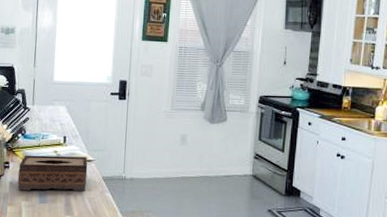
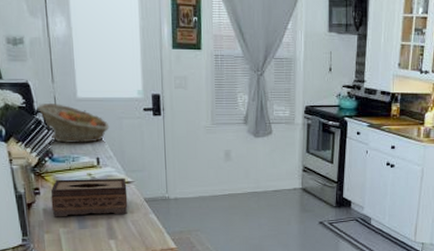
fruit basket: none [18,84,79,123] -> present [38,102,110,144]

